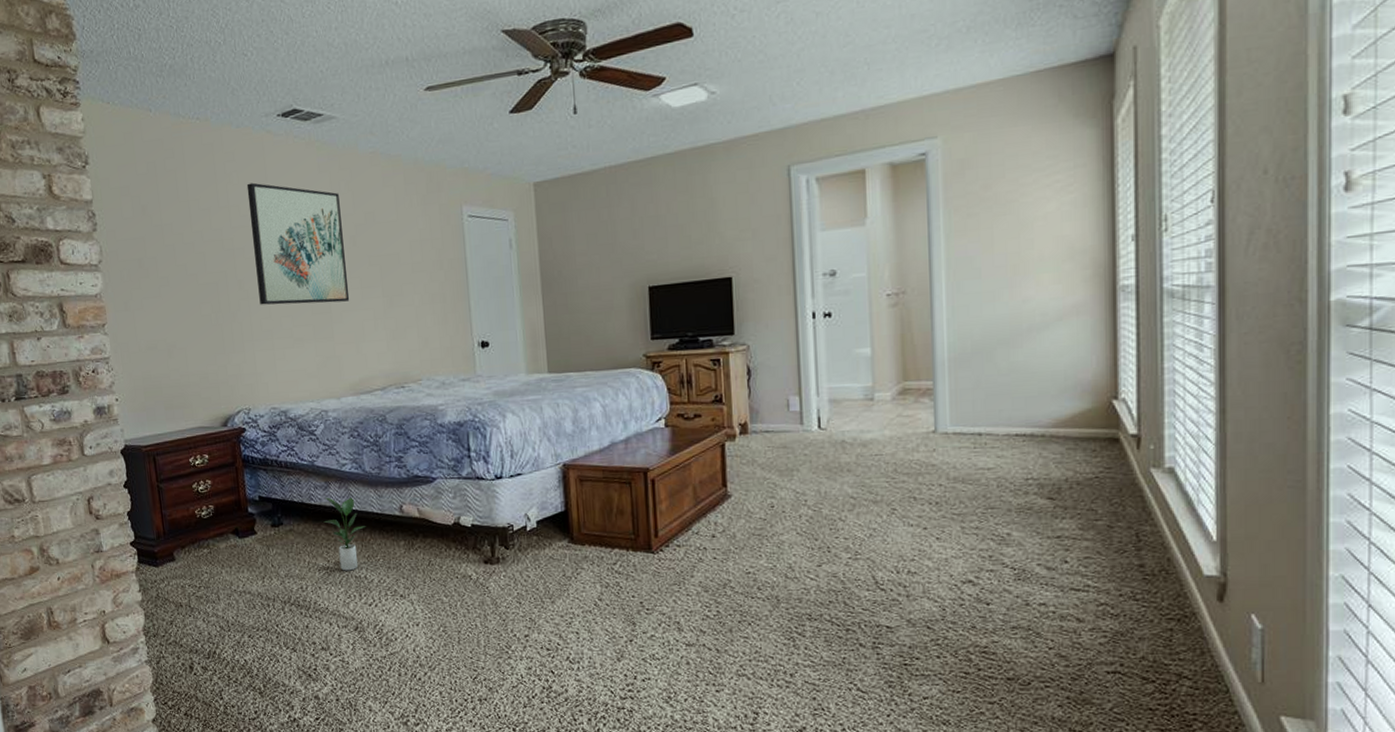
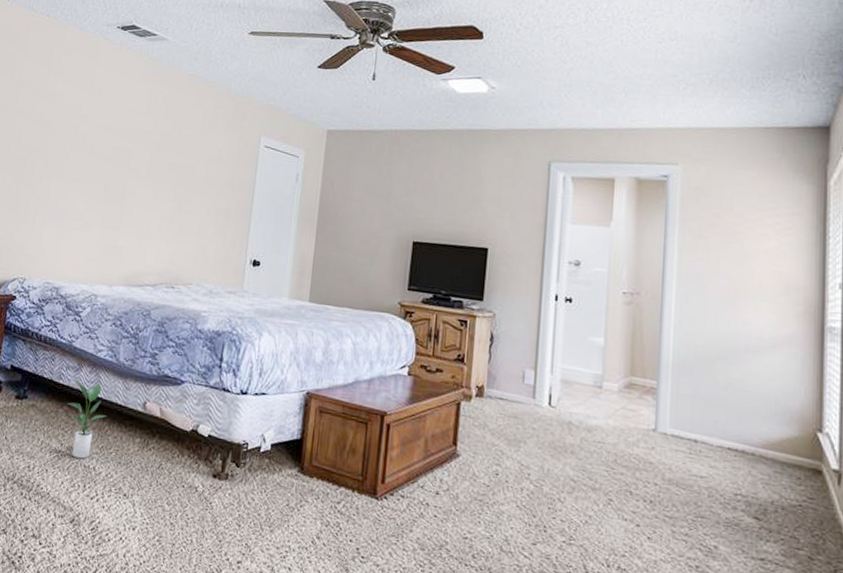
wall art: present [246,182,350,305] -> none [60,78,155,199]

